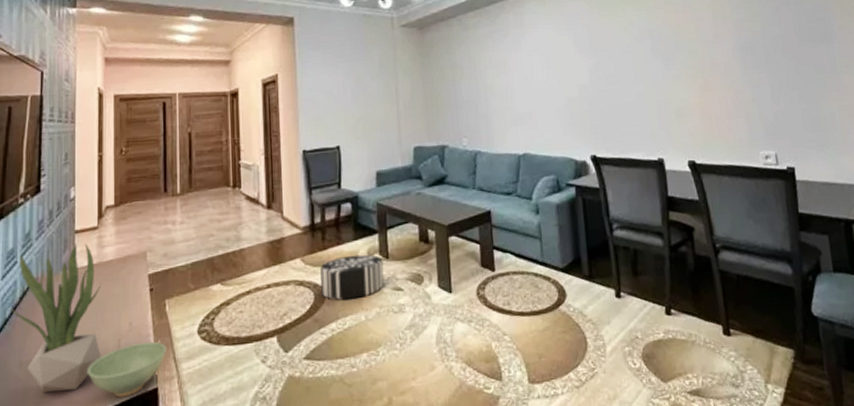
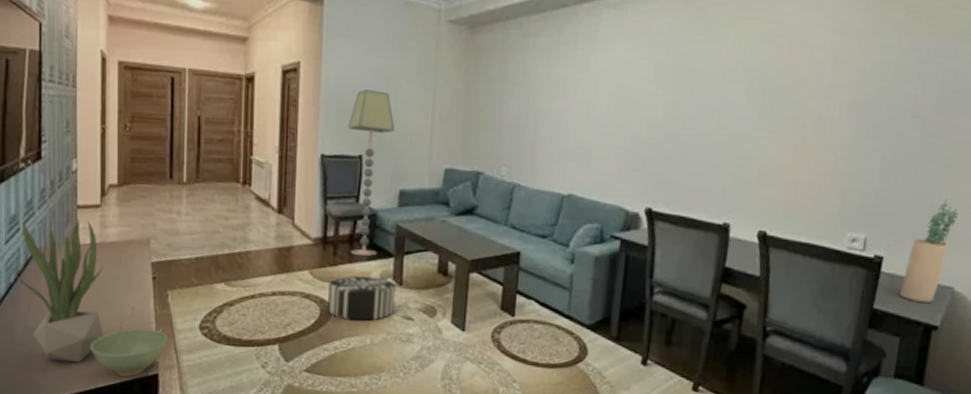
floor lamp: none [325,89,366,237] -> present [348,90,395,256]
vase: none [813,112,846,202] -> present [899,198,958,304]

